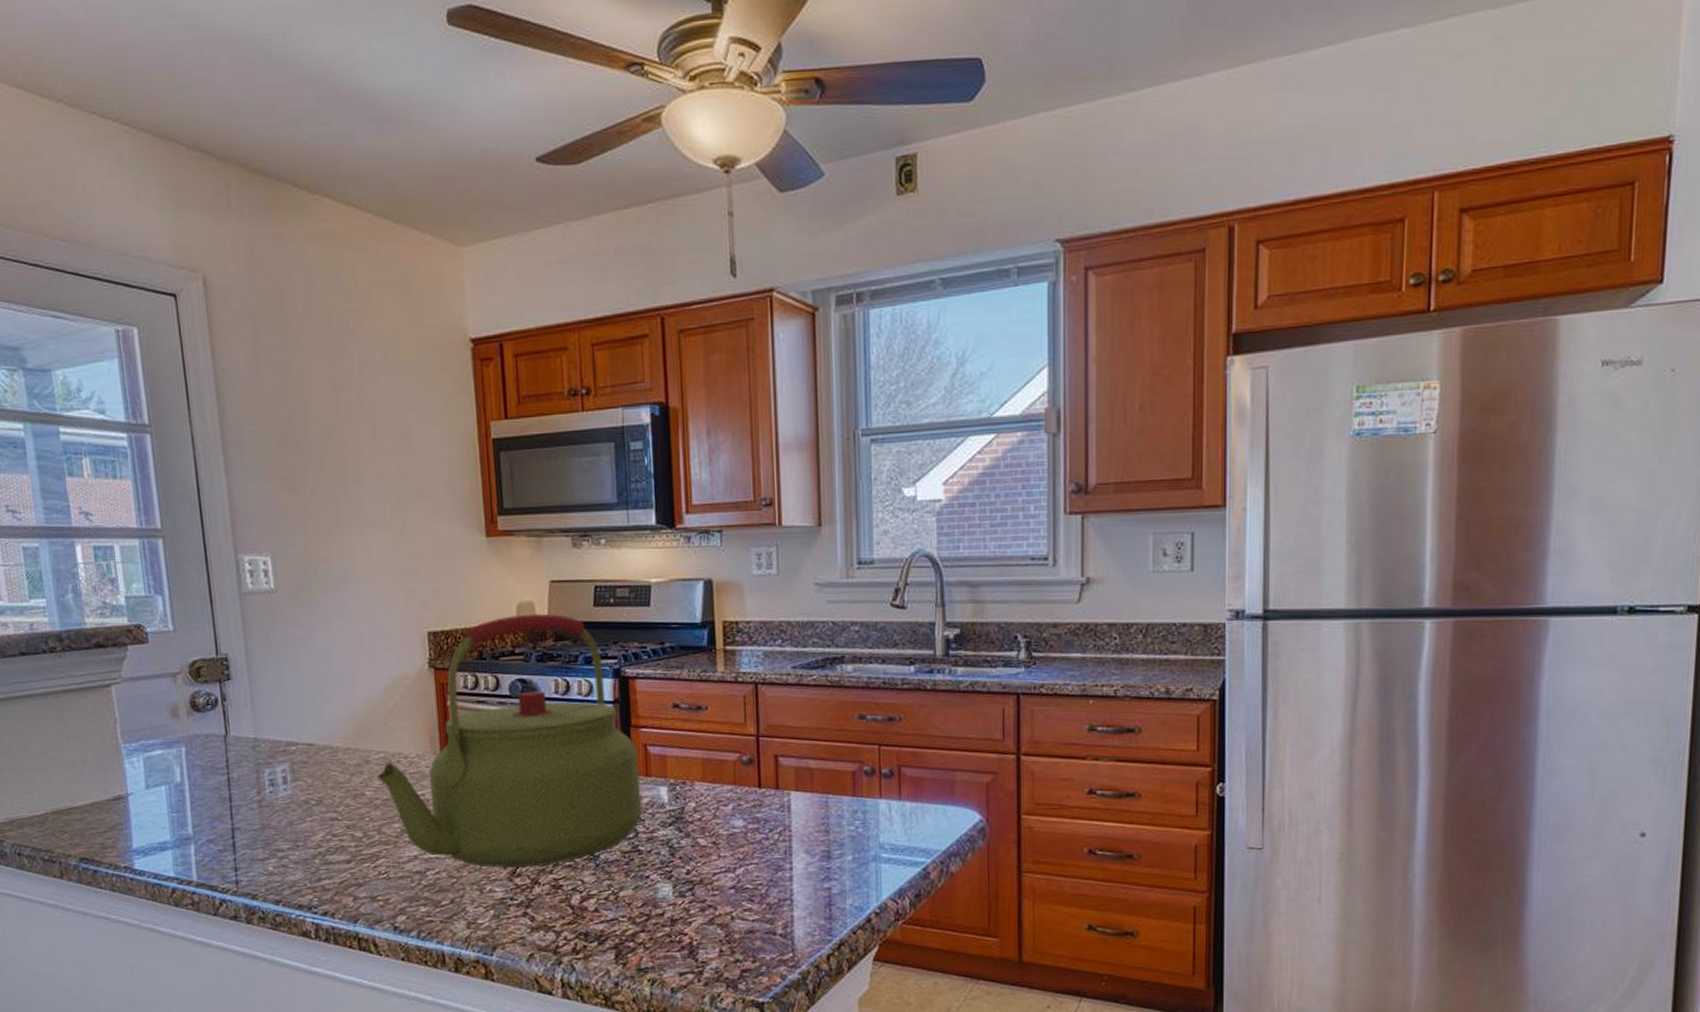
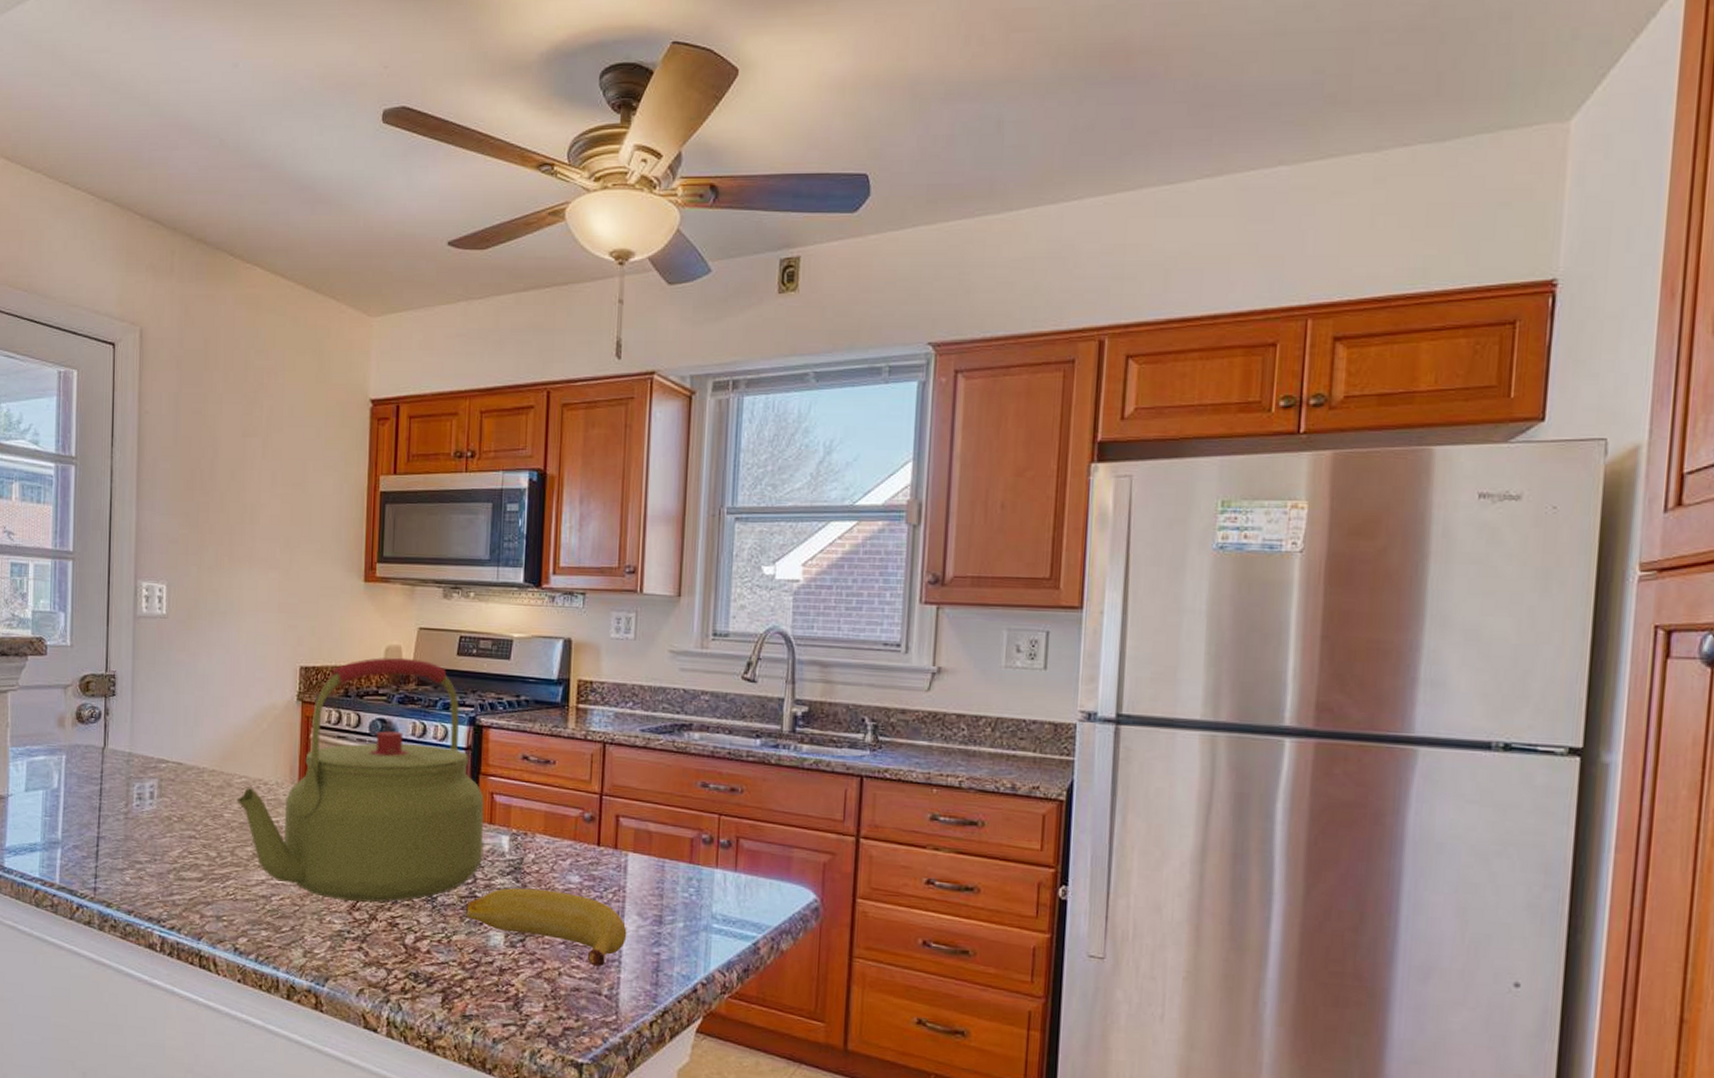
banana: none [629,836,796,907] -> present [465,887,627,967]

